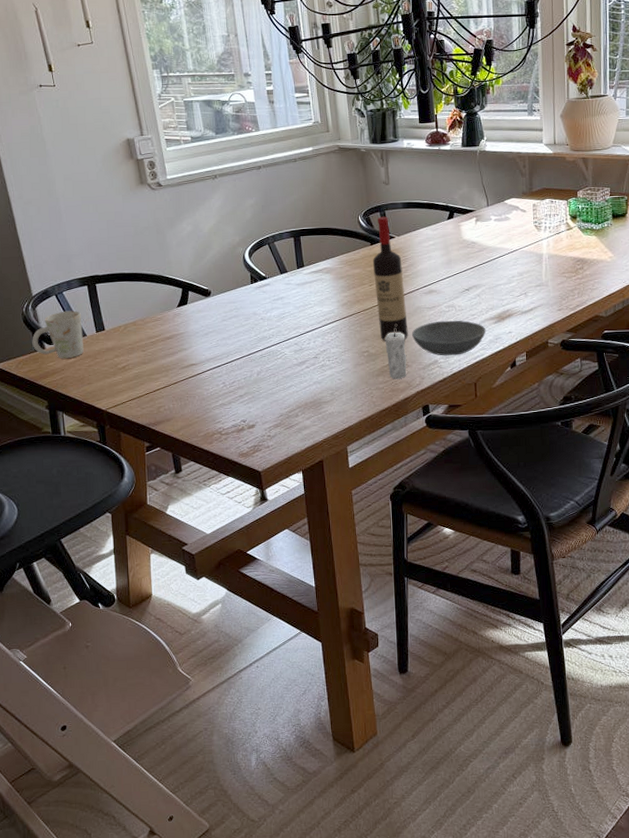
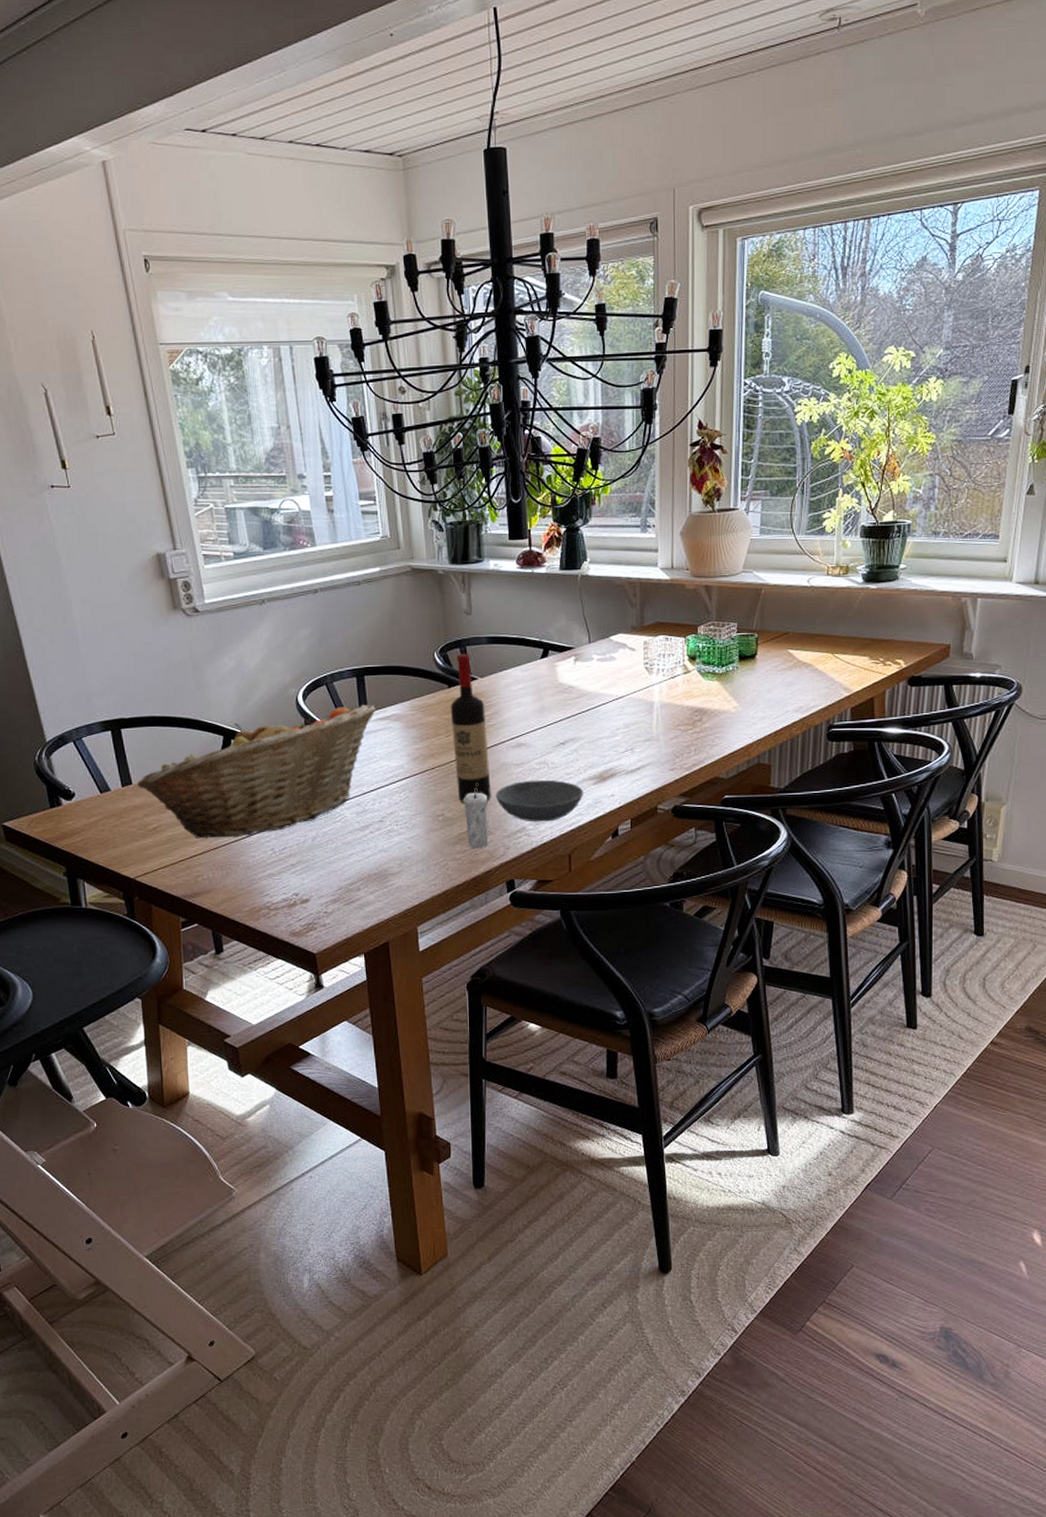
mug: present [32,310,84,359] -> none [46,760,107,817]
fruit basket: none [109,260,310,375] -> present [137,704,376,839]

